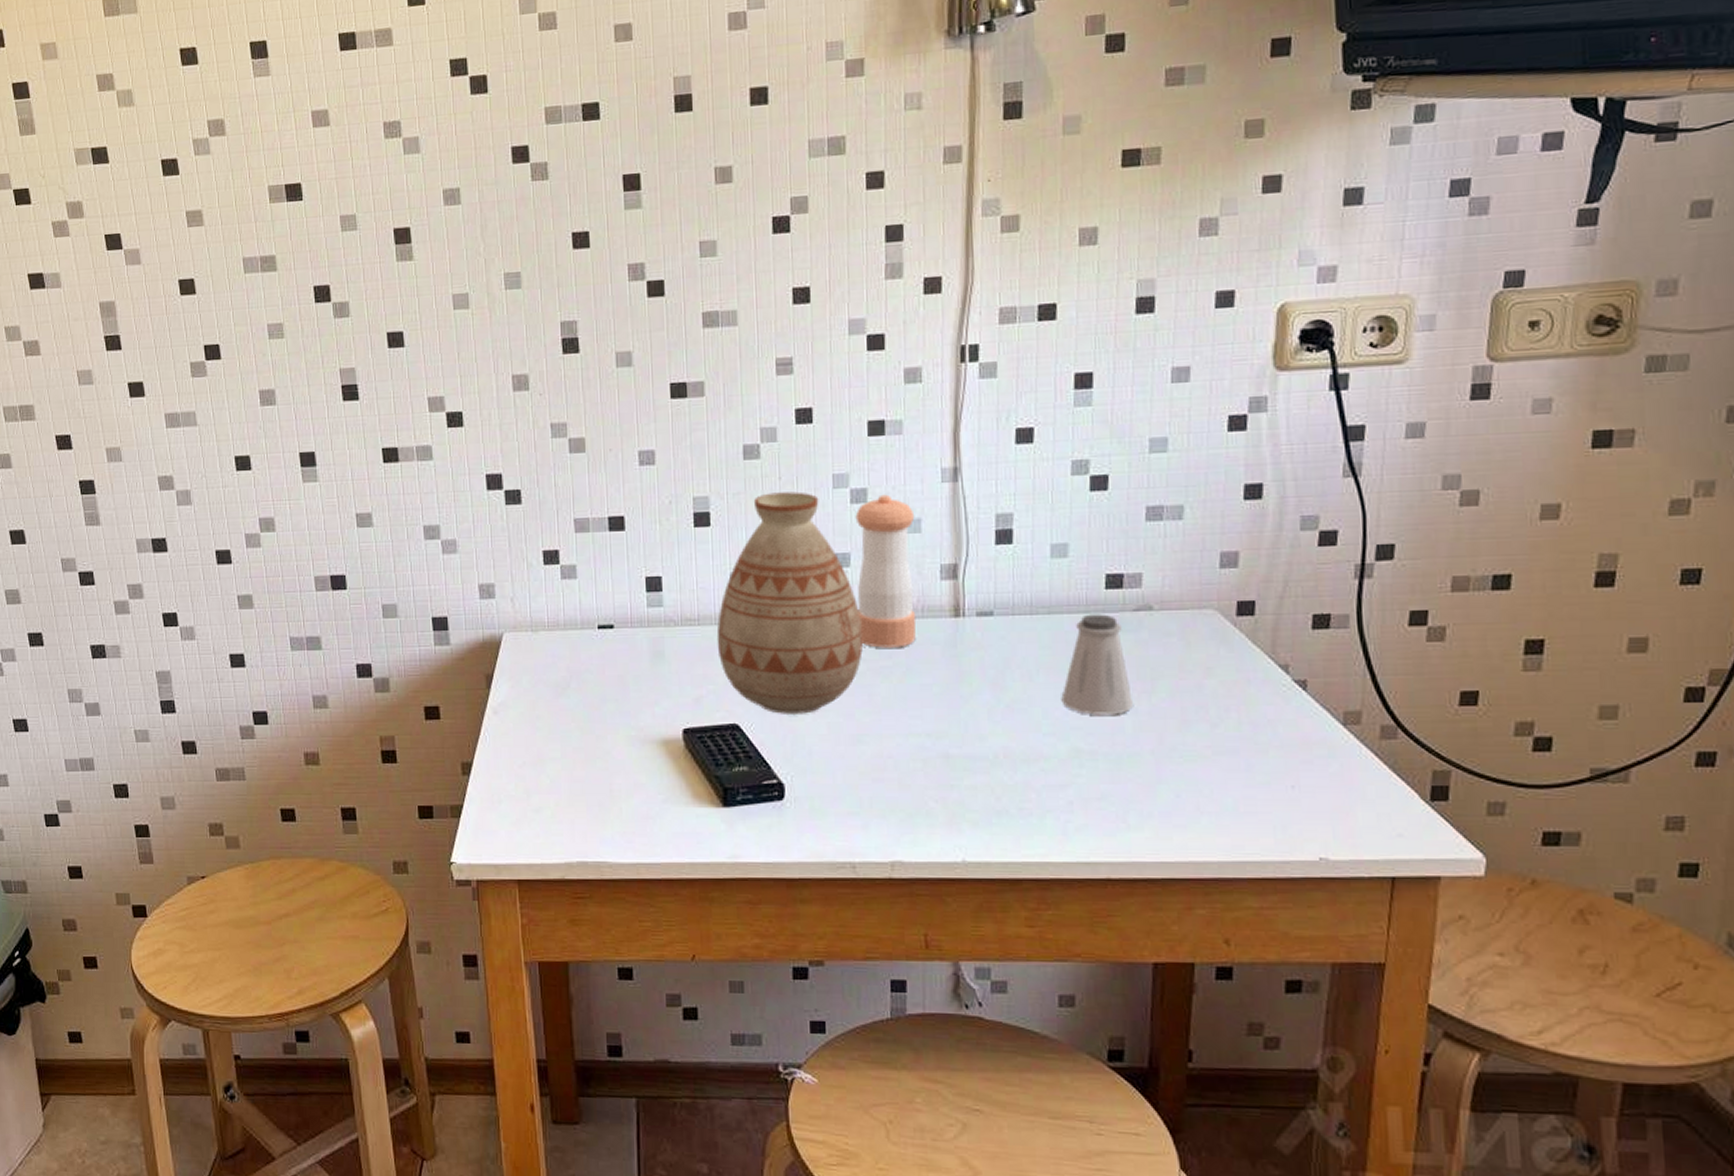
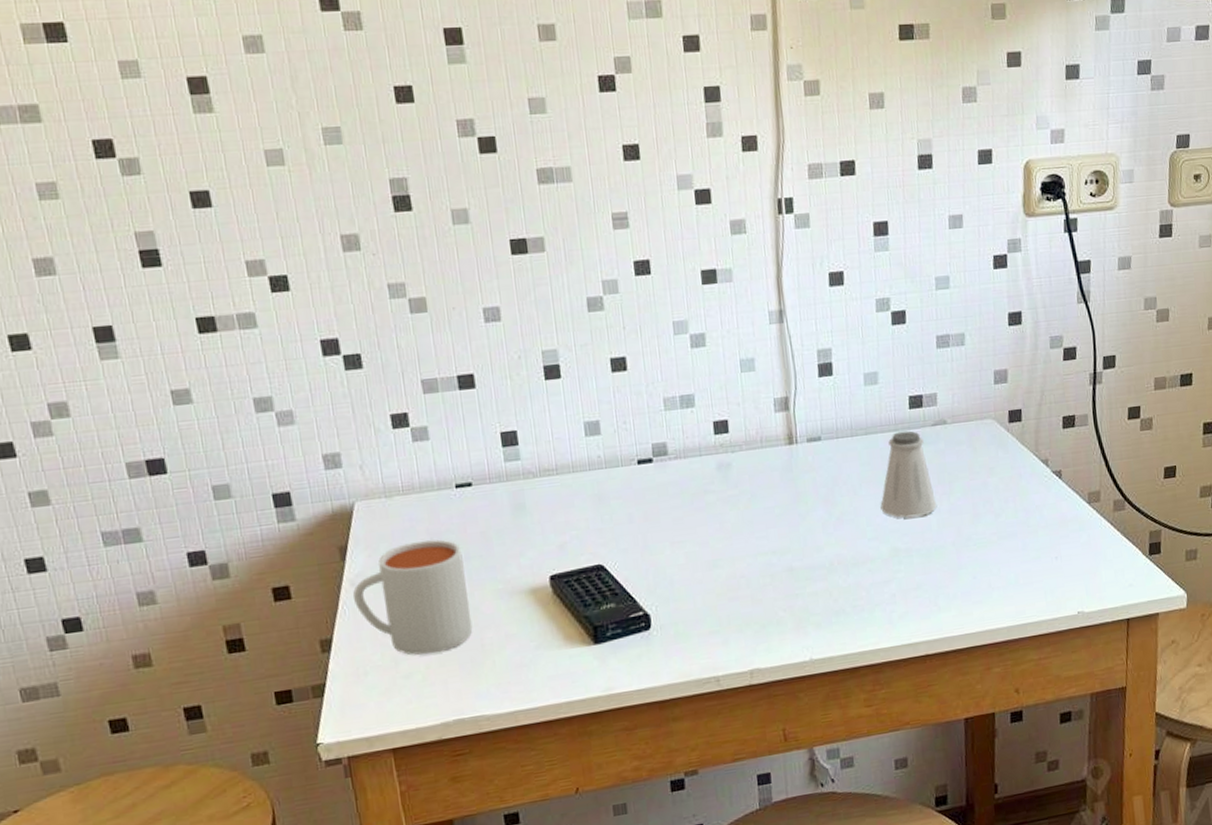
mug: none [495,678,603,792] -> present [353,539,473,655]
vase: present [716,491,863,714] -> none [575,340,712,550]
pepper shaker: present [855,494,917,648] -> none [696,337,757,479]

